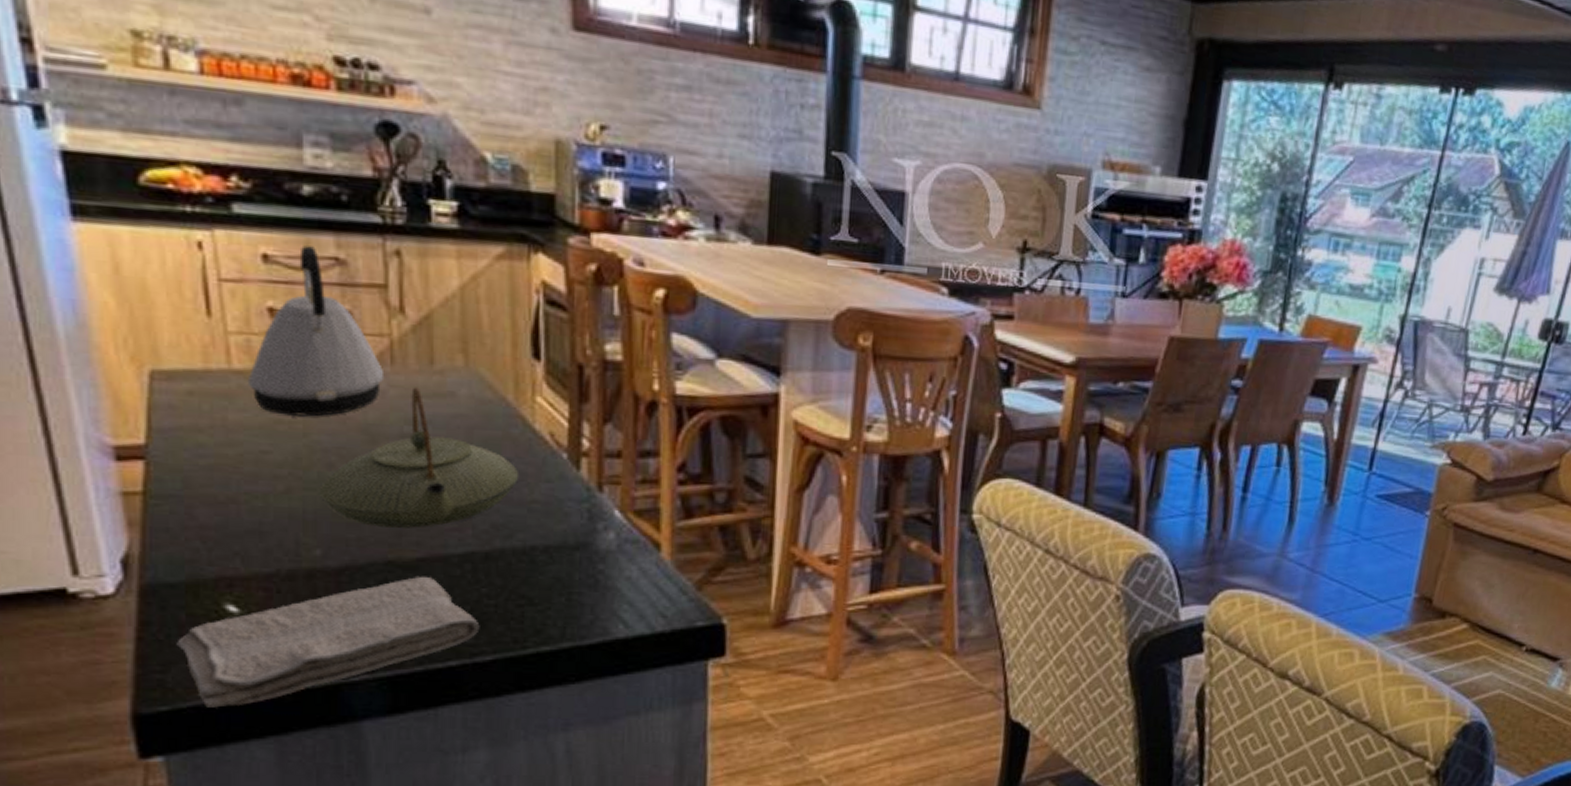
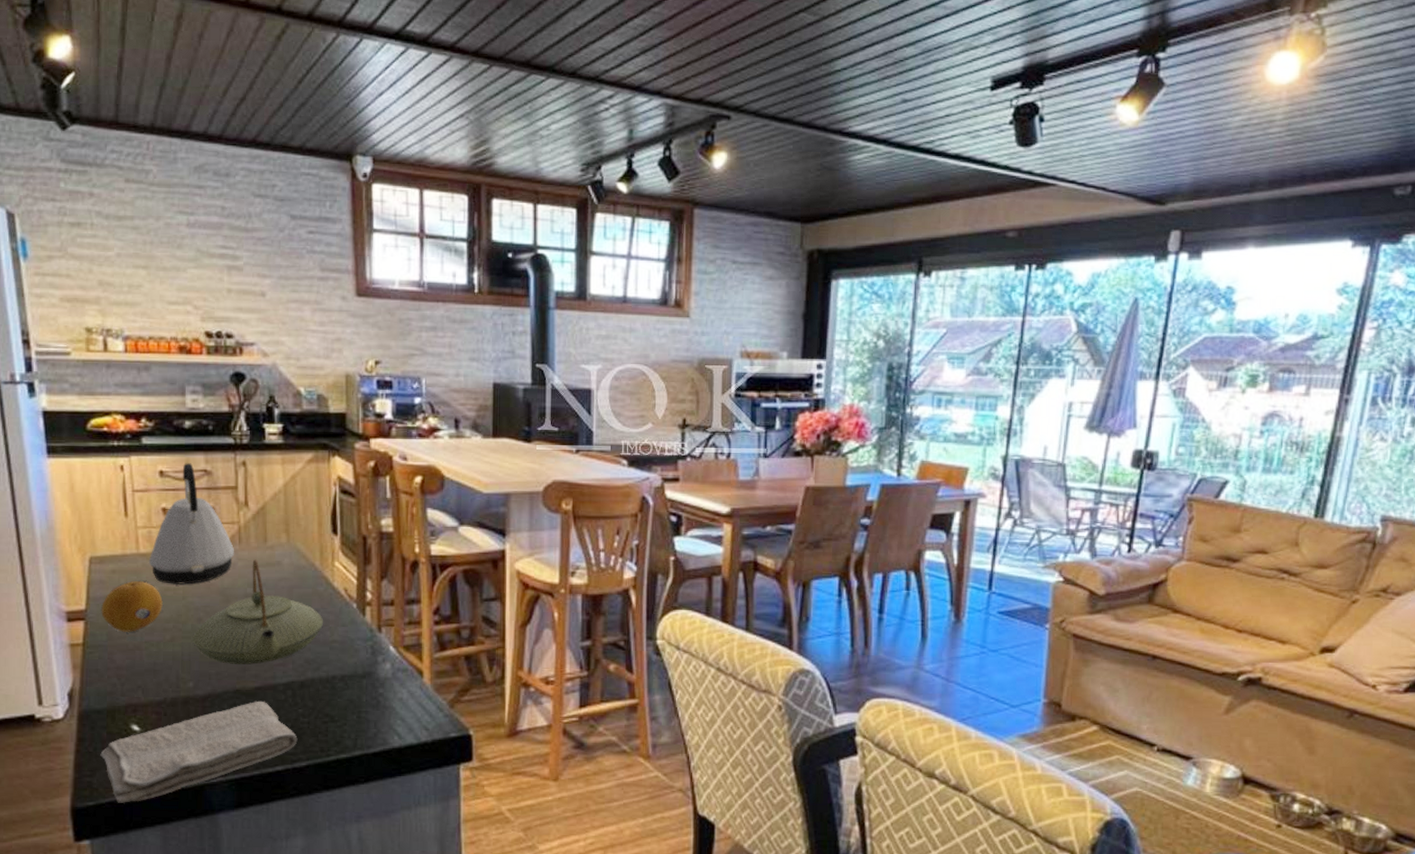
fruit: none [172,407,271,479] -> present [101,580,163,632]

